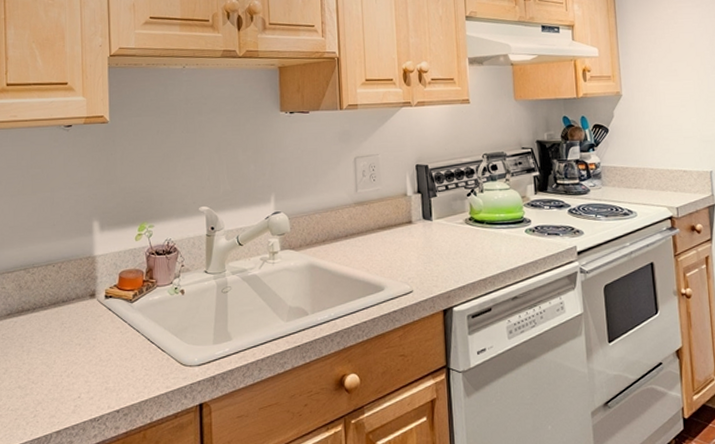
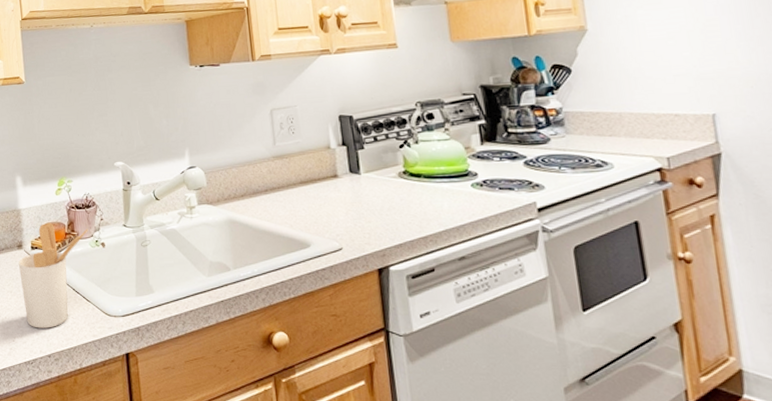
utensil holder: none [90,269,167,383] -> present [19,222,88,328]

